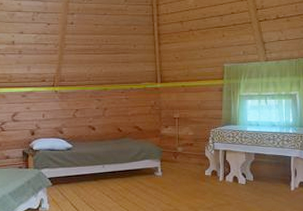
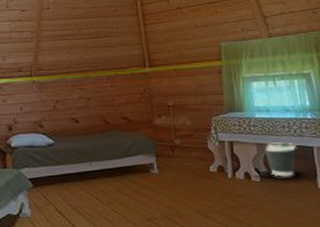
wastebasket: none [251,152,277,181] -> present [264,142,296,177]

